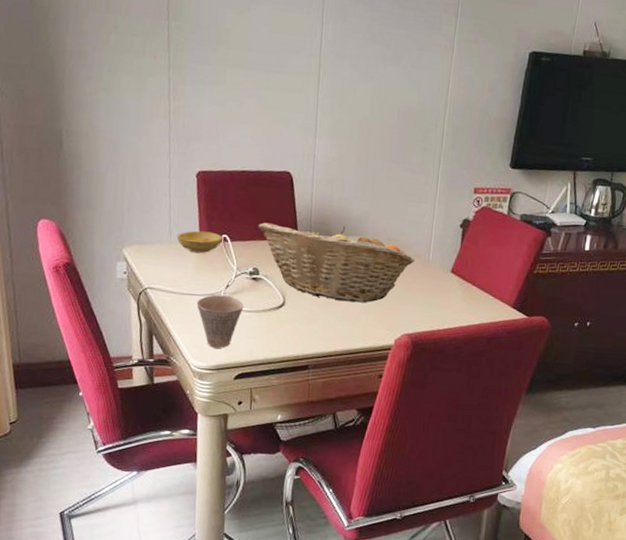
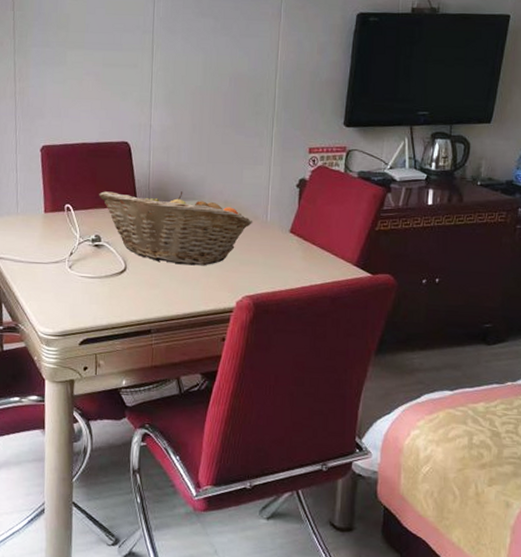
bowl: present [177,230,222,253] -> none [23,201,66,223]
cup: present [196,294,244,348] -> none [42,262,88,314]

